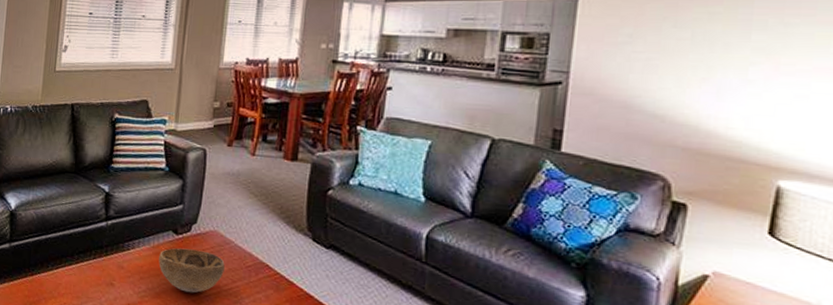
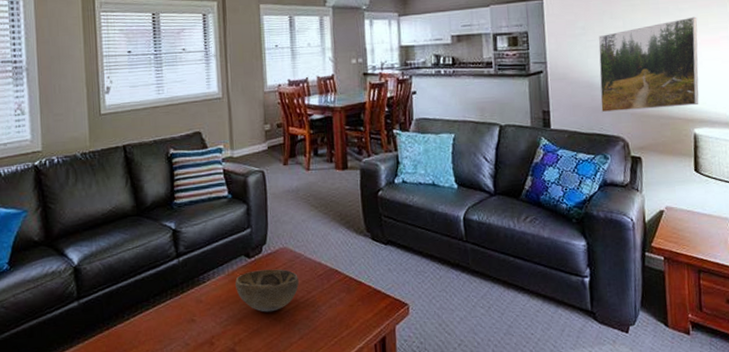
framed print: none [638,35,813,151] -> present [598,16,699,113]

